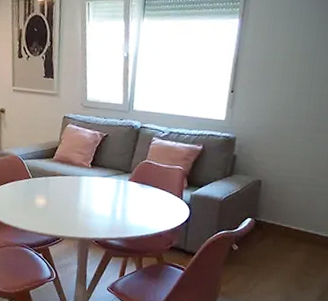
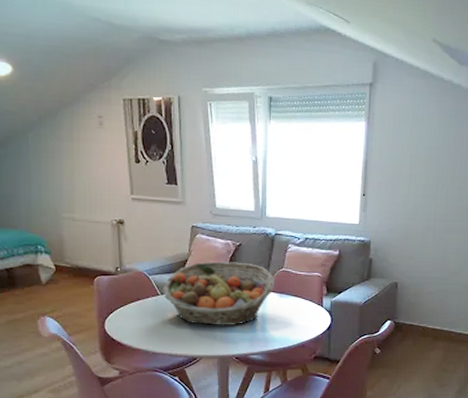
fruit basket: none [34,150,137,211] -> present [163,261,275,326]

